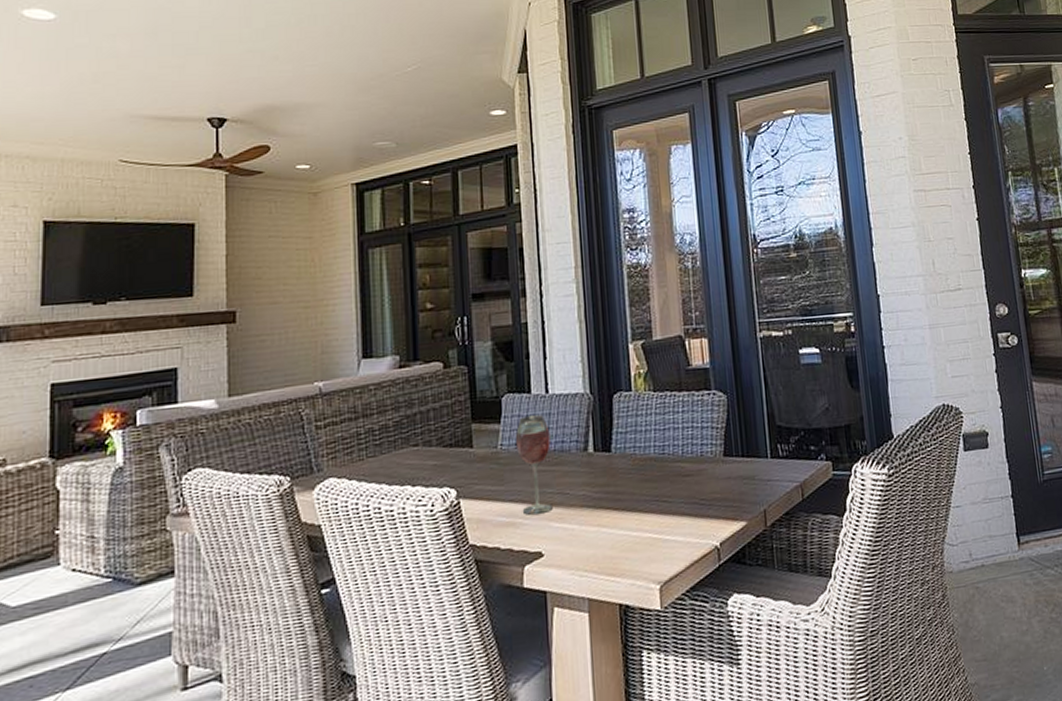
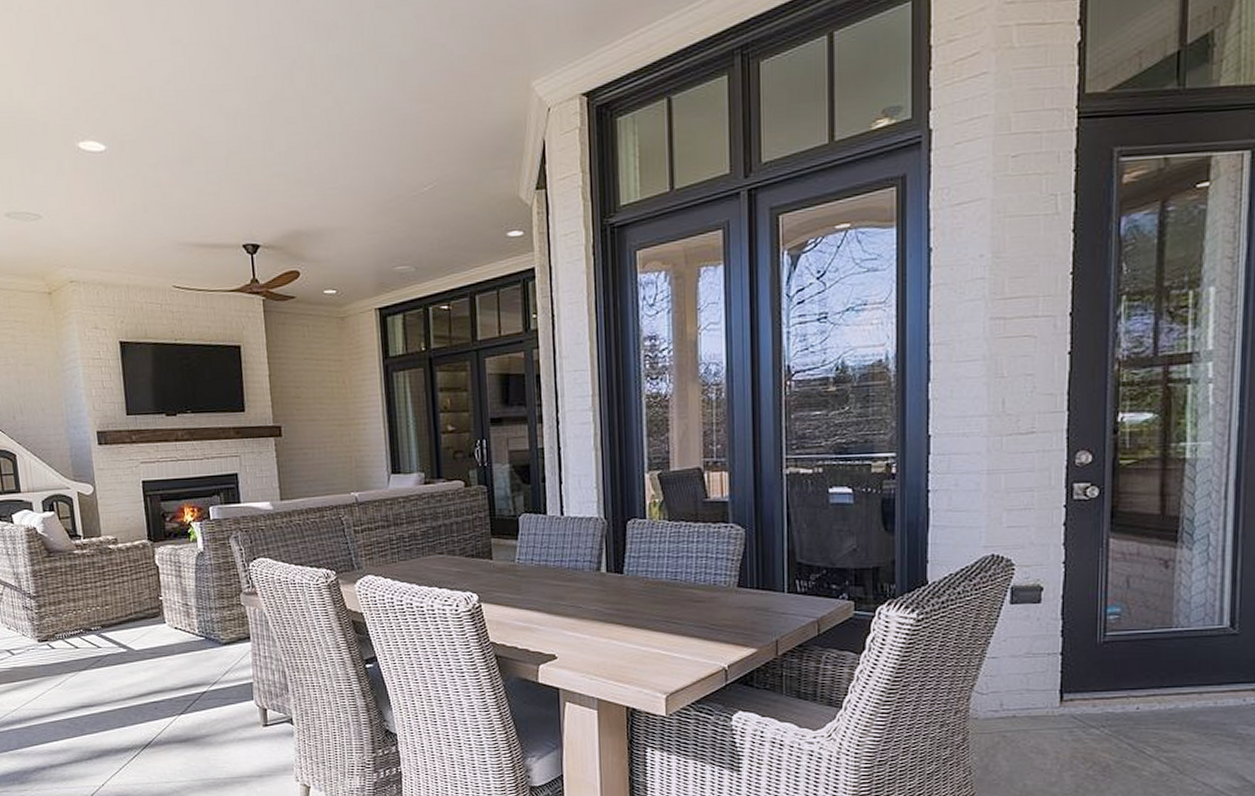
wineglass: present [515,415,553,515] -> none [531,535,566,622]

